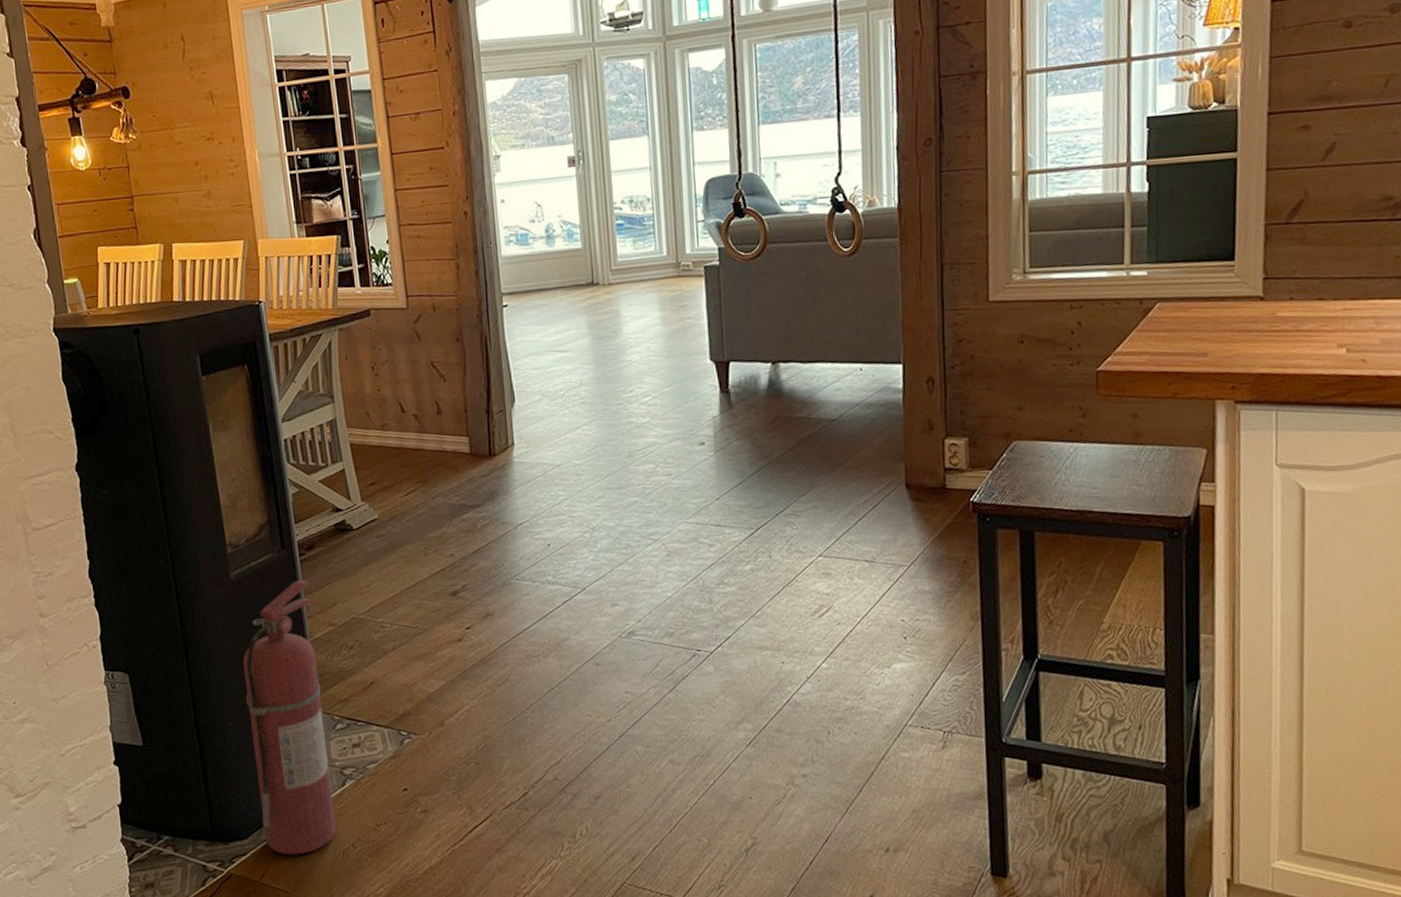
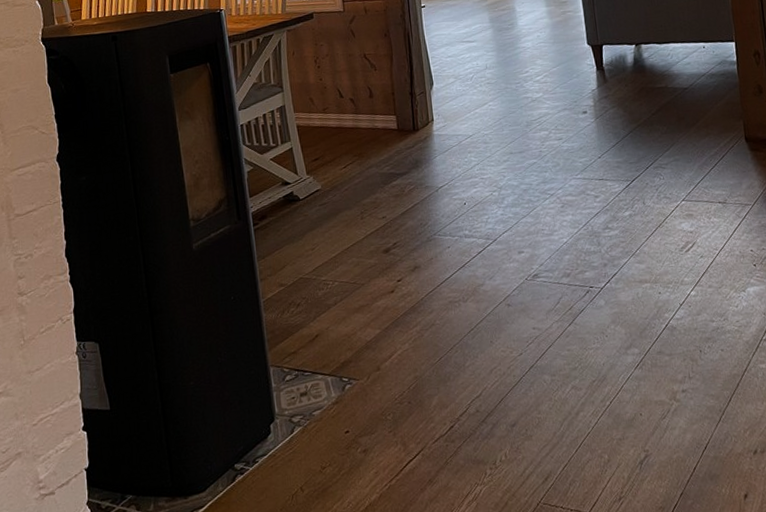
fire extinguisher: present [243,580,336,855] -> none [203,246,286,504]

